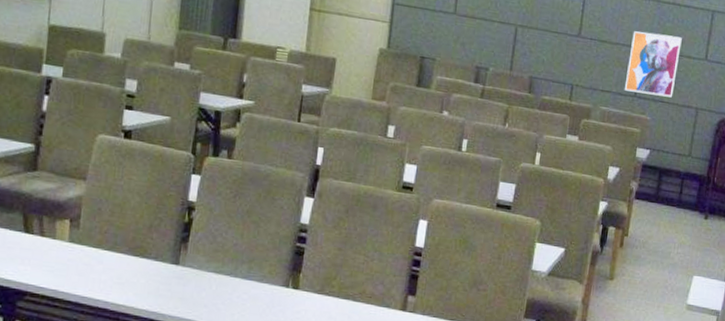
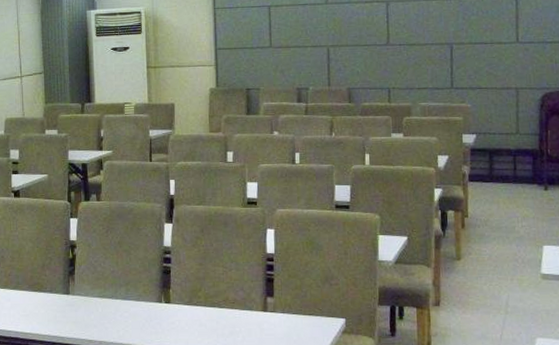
wall art: present [624,31,682,98] -> none [439,27,490,85]

